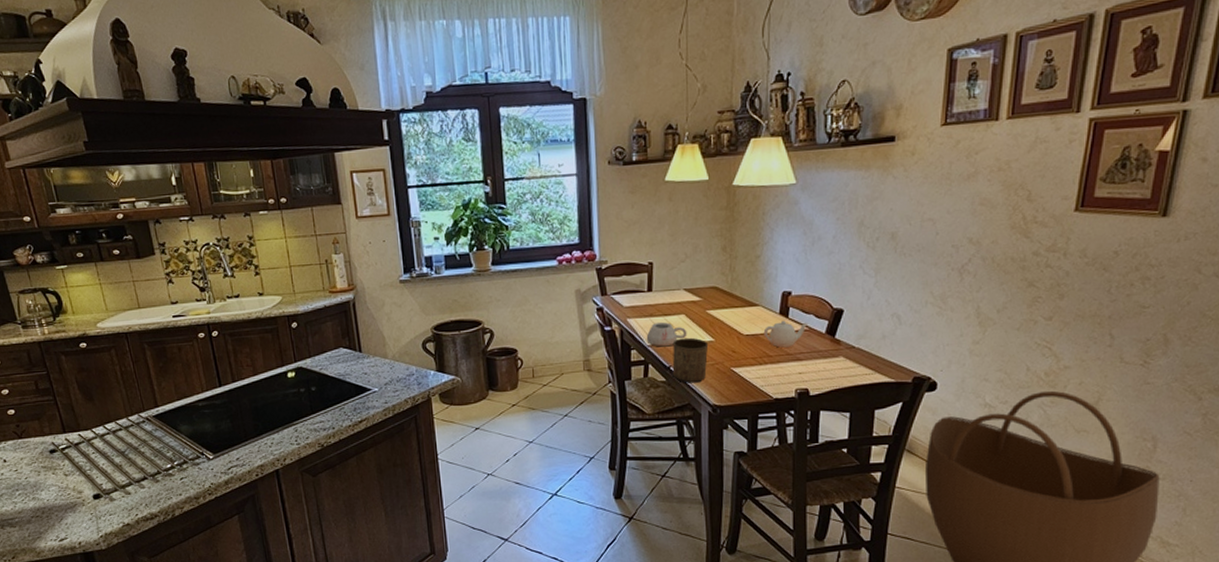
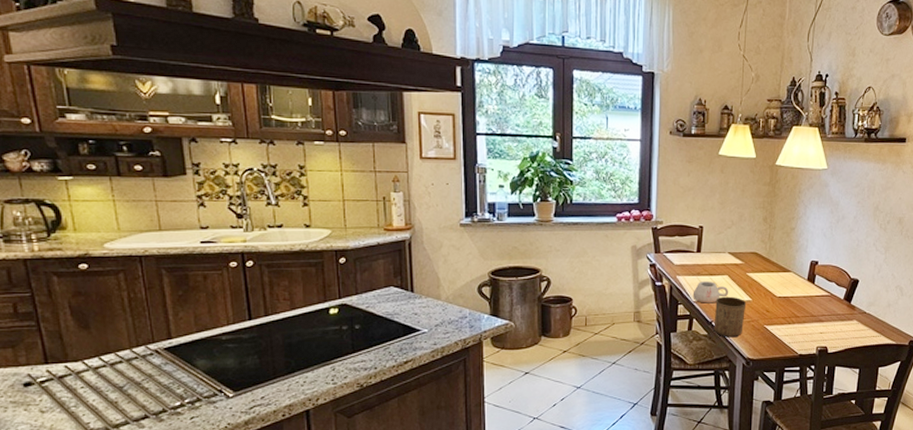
teapot: present [763,320,807,348] -> none [793,286,829,310]

